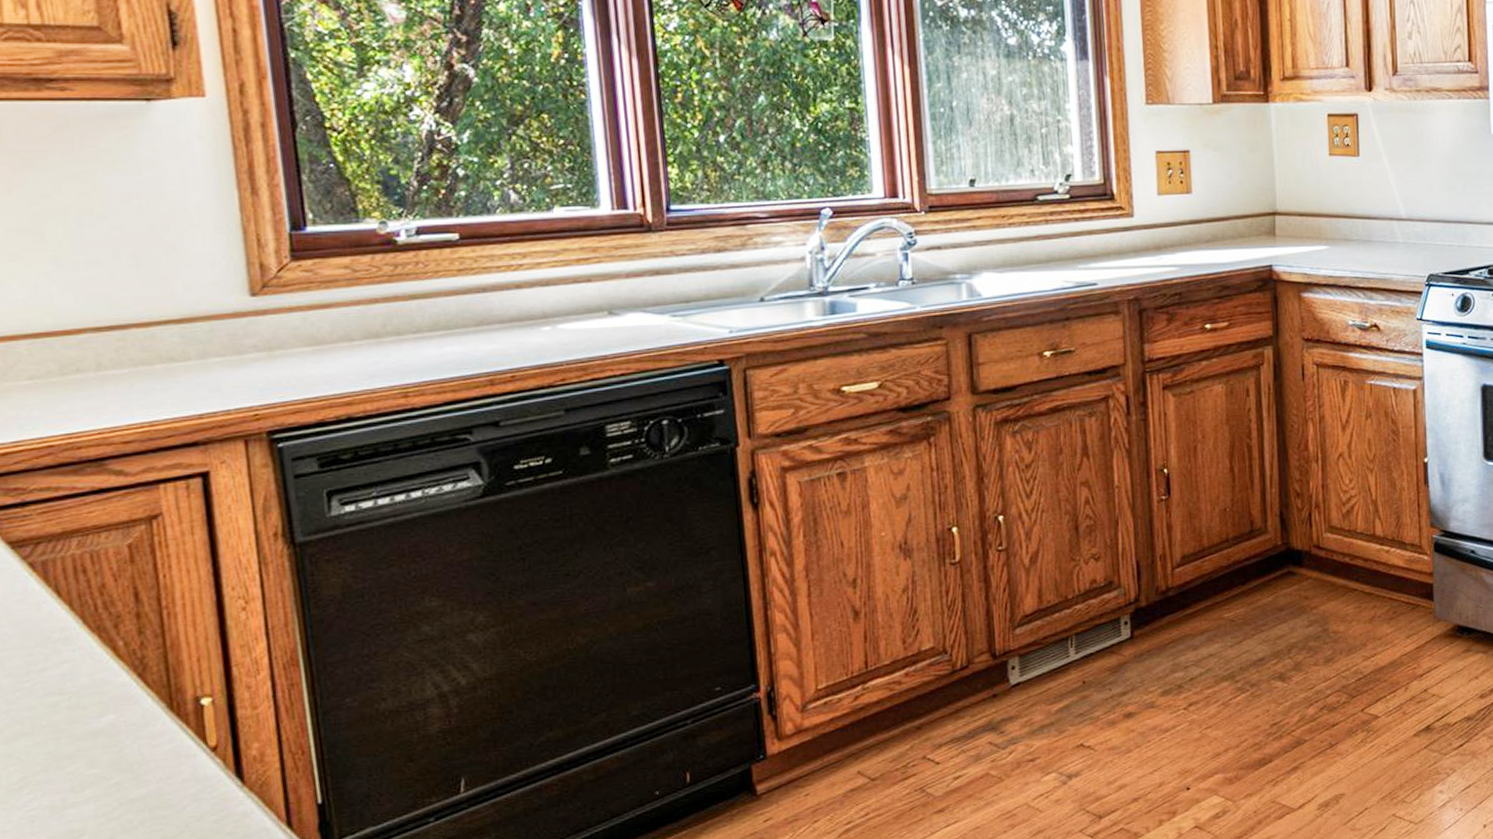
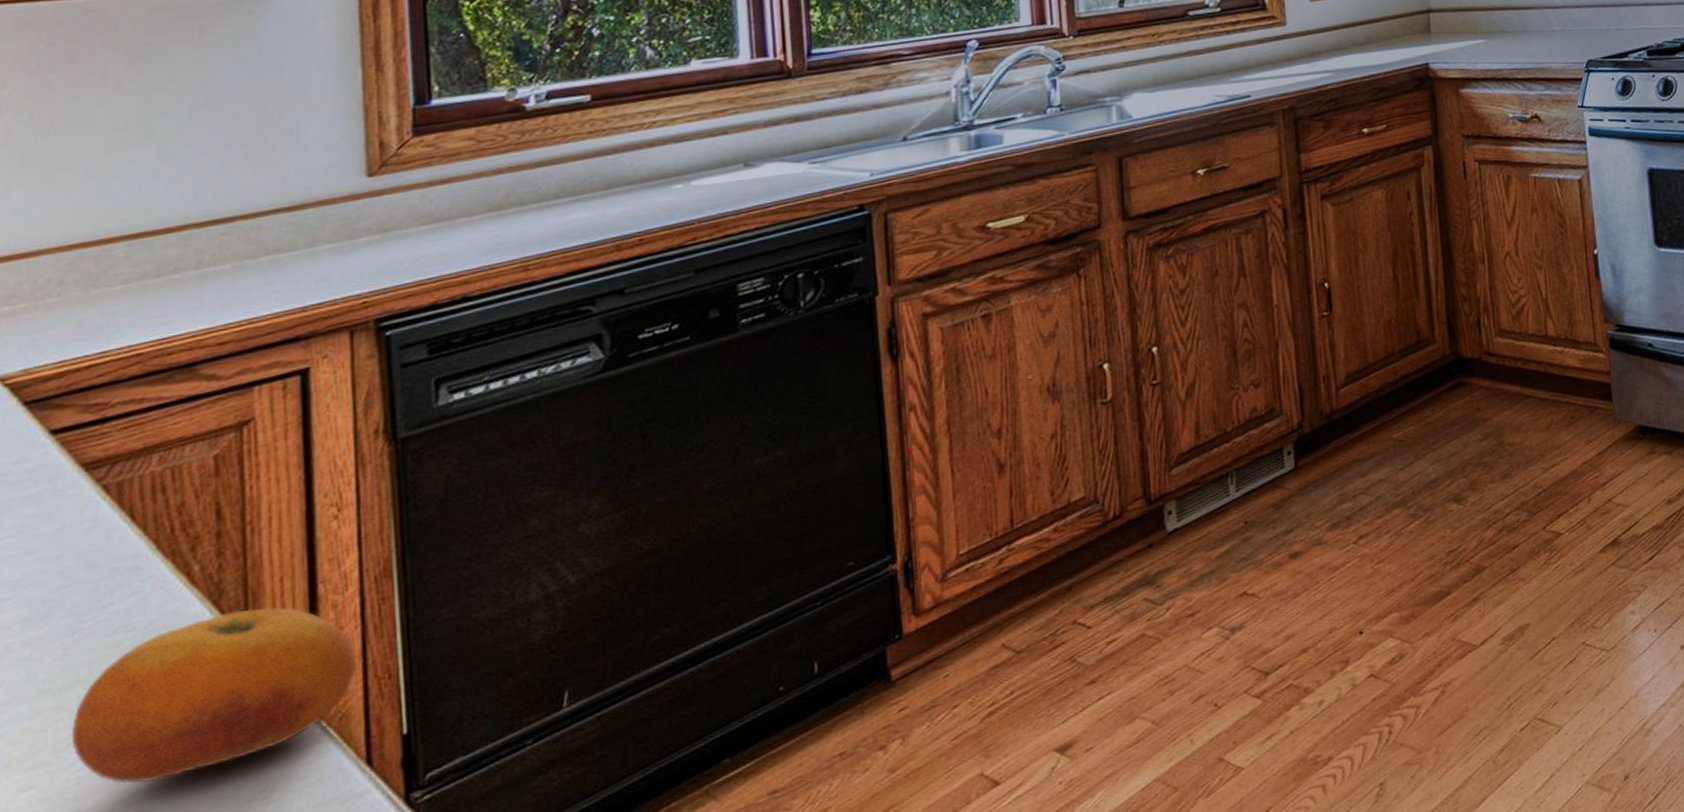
fruit: none [21,684,273,825] -> present [70,607,357,784]

